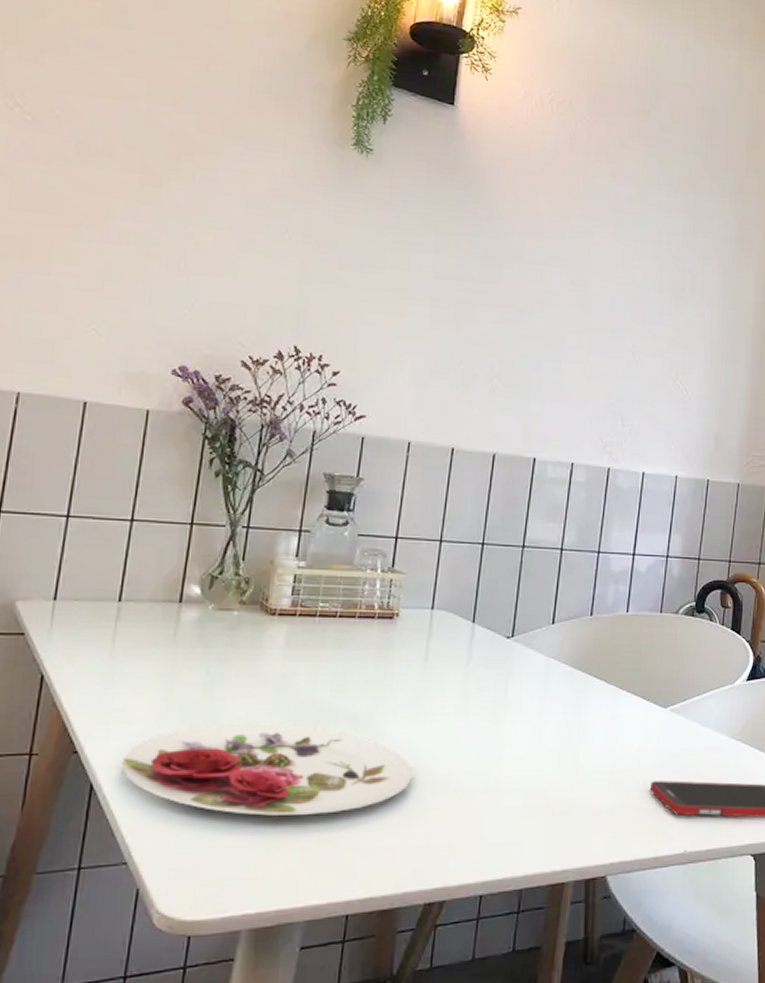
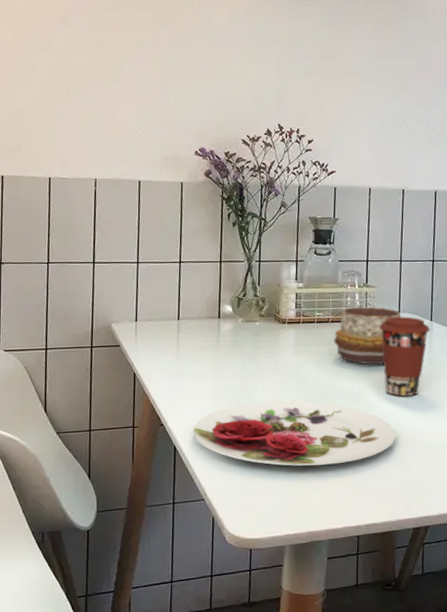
decorative bowl: none [340,597,435,678] -> present [334,306,402,365]
coffee cup: none [403,614,471,723] -> present [378,316,430,397]

